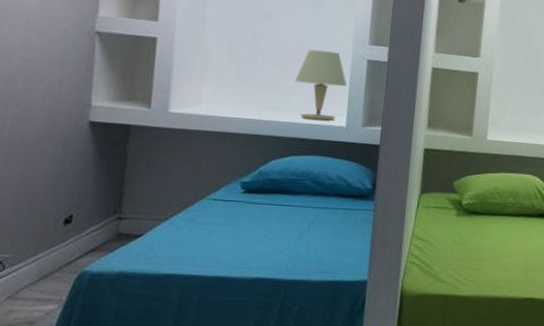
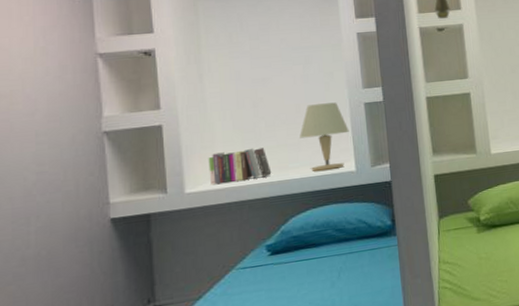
books: none [196,78,261,114] -> present [208,148,272,185]

